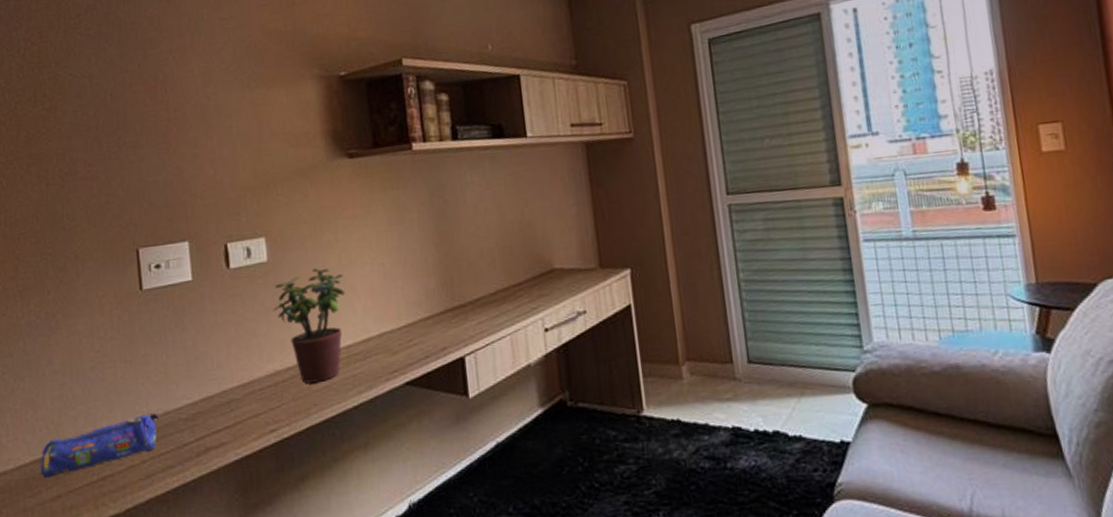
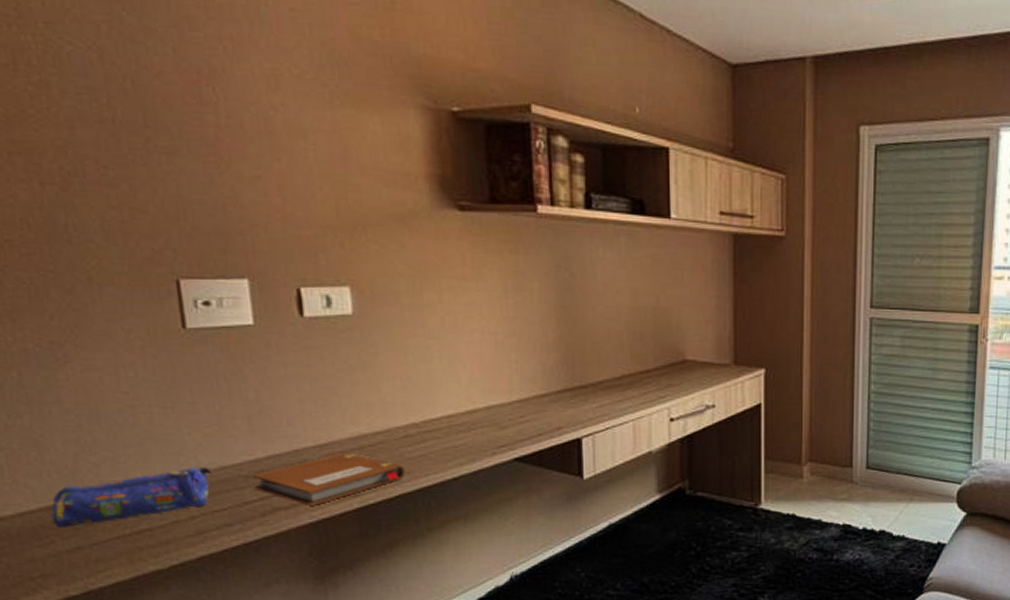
notebook: none [190,389,313,444] -> present [253,452,405,506]
potted plant: present [273,268,346,384] -> none [359,328,449,450]

